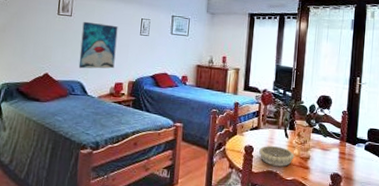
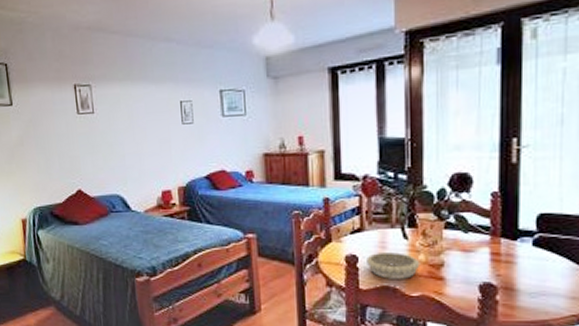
wall art: present [78,21,118,69] -> none [109,116,157,179]

